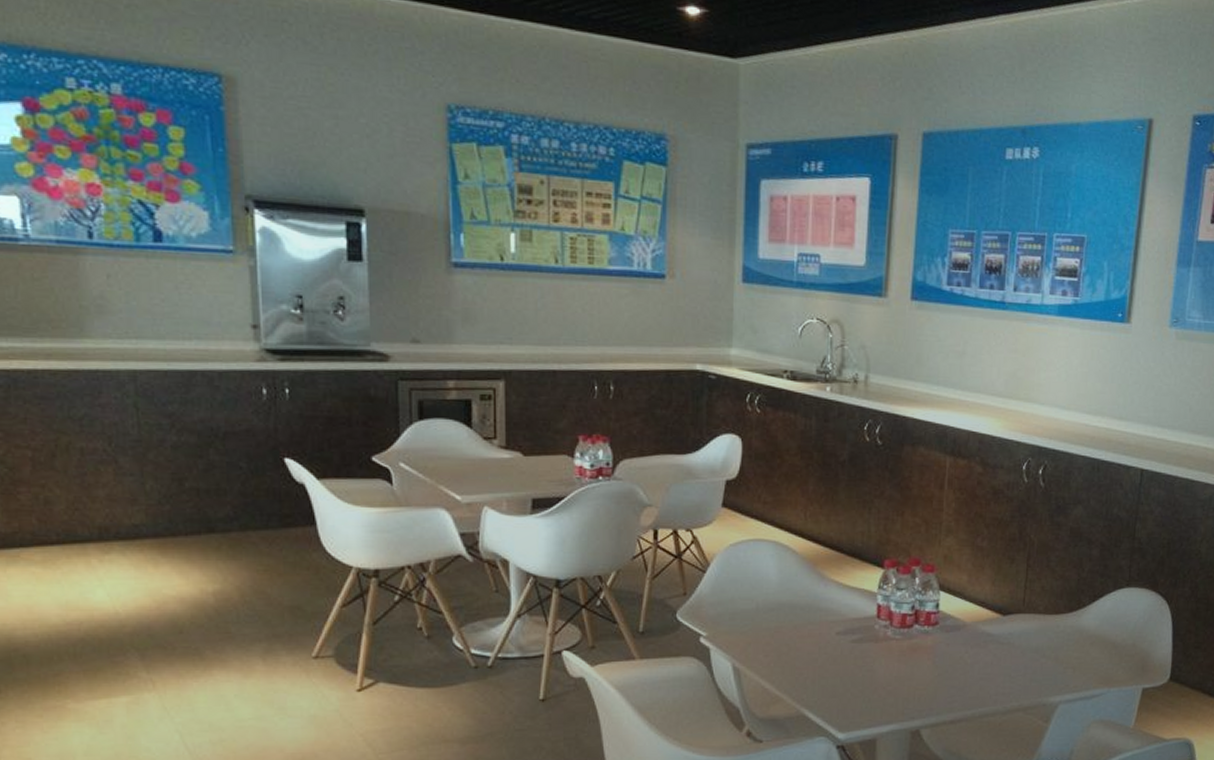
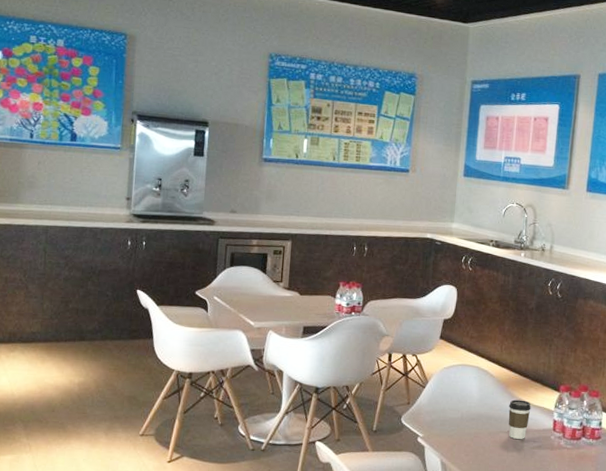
coffee cup: none [818,581,848,631] -> present [508,399,531,439]

